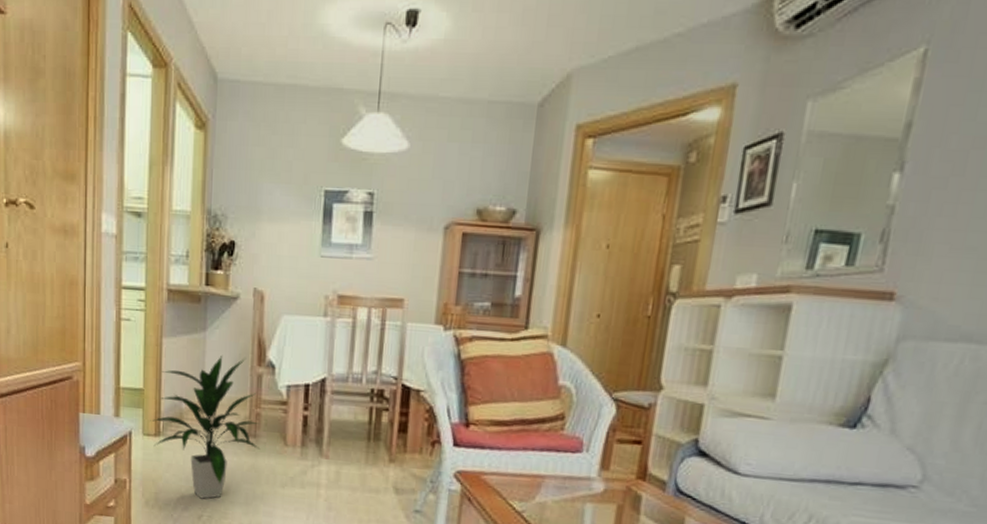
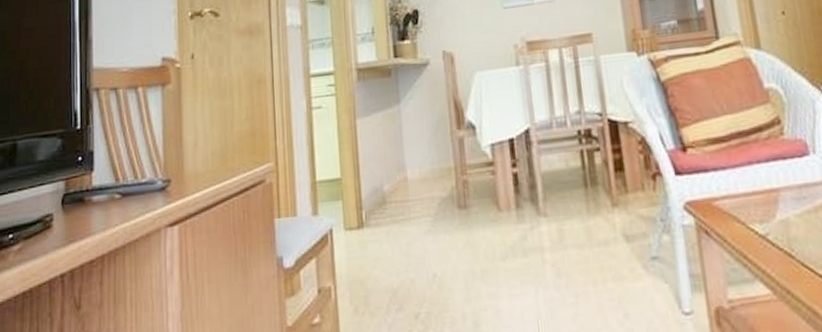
indoor plant: present [150,355,261,499] -> none [351,124,473,293]

